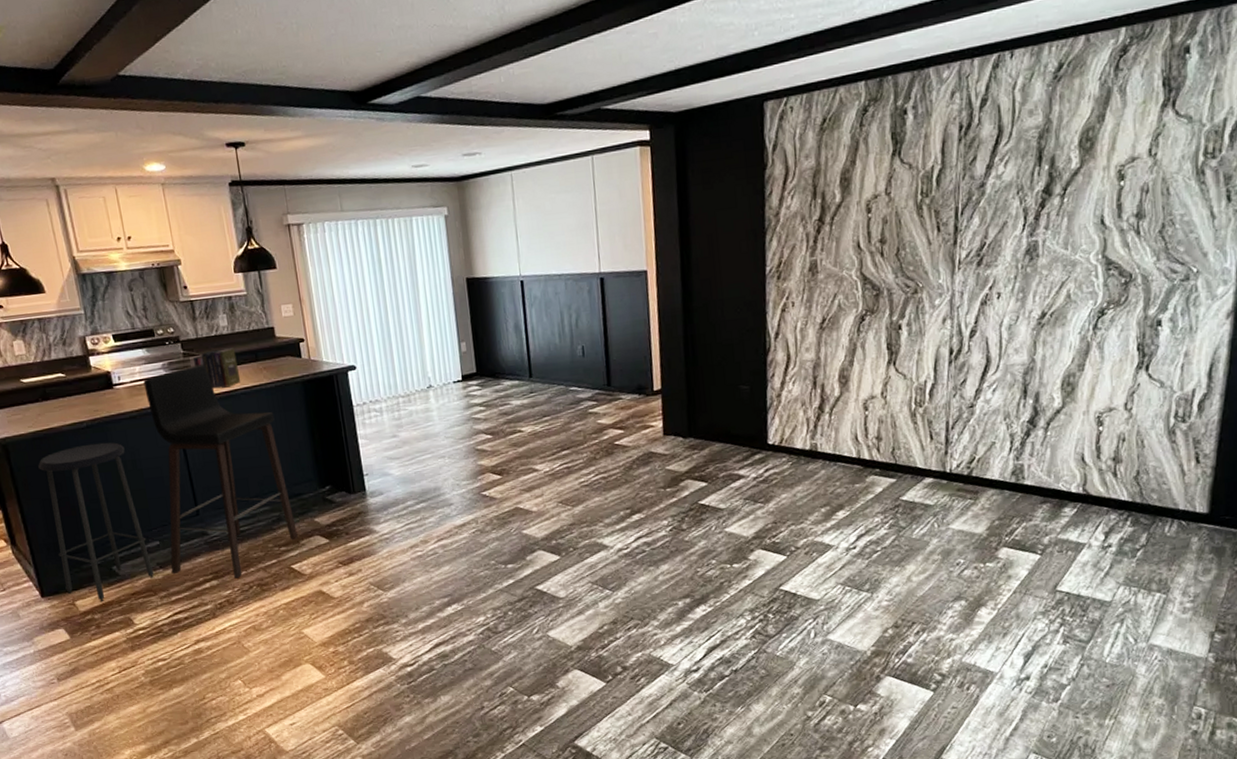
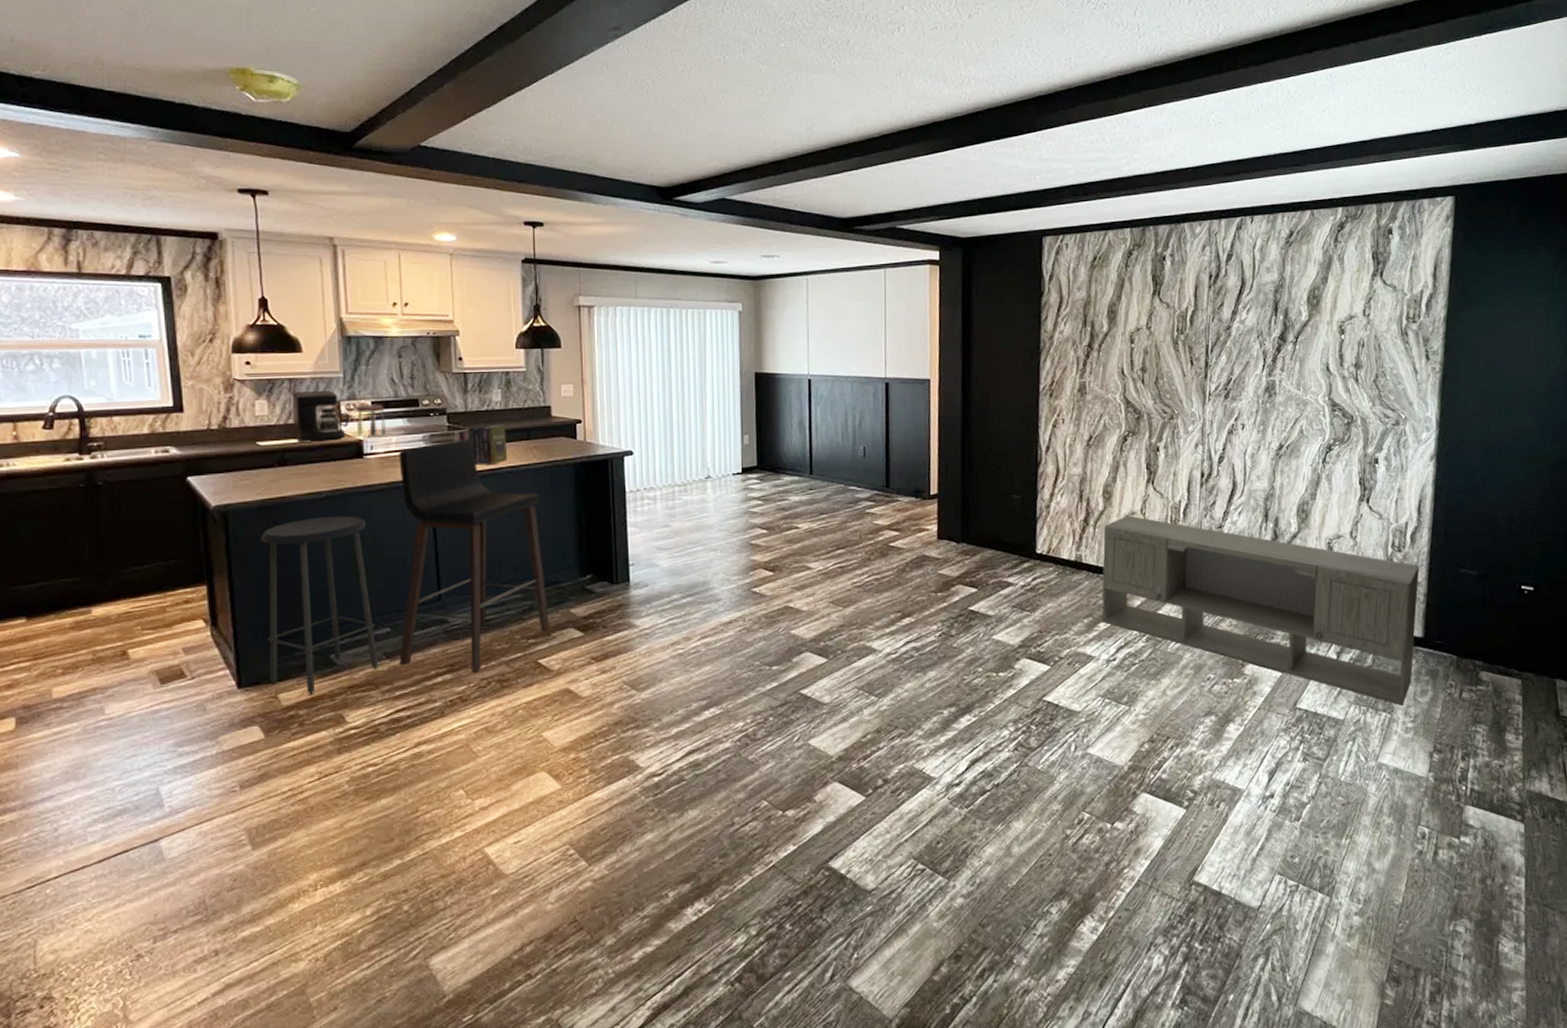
coffee maker: none [42,327,96,377] -> present [291,391,350,442]
jar: none [98,336,130,370] -> present [353,403,387,438]
tv stand: none [840,400,1207,585] -> present [1101,515,1420,705]

